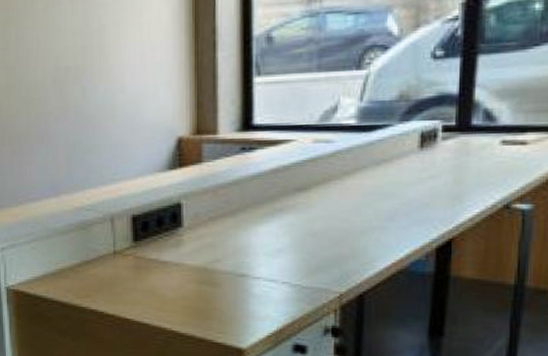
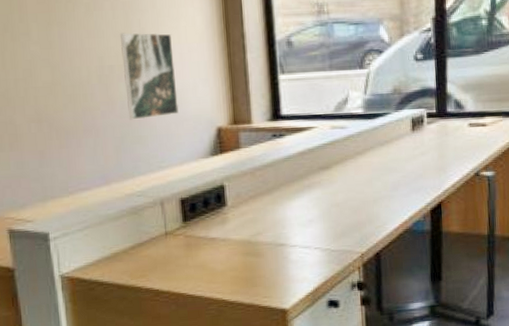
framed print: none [78,29,137,127] -> present [120,32,179,120]

